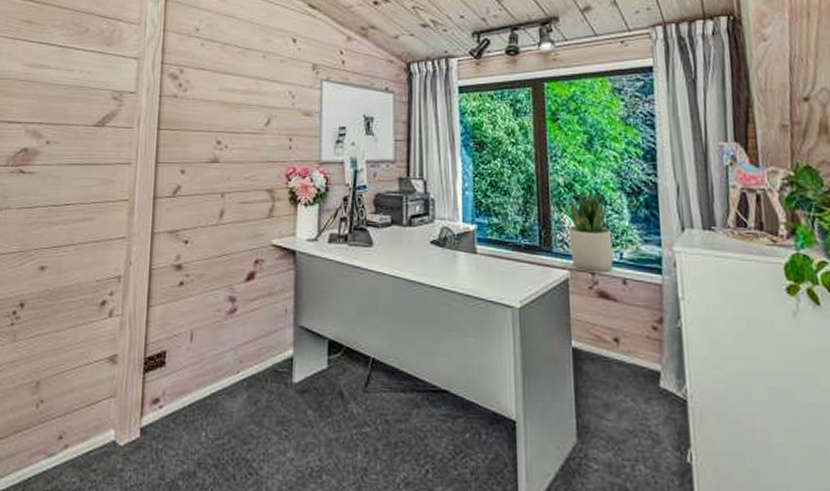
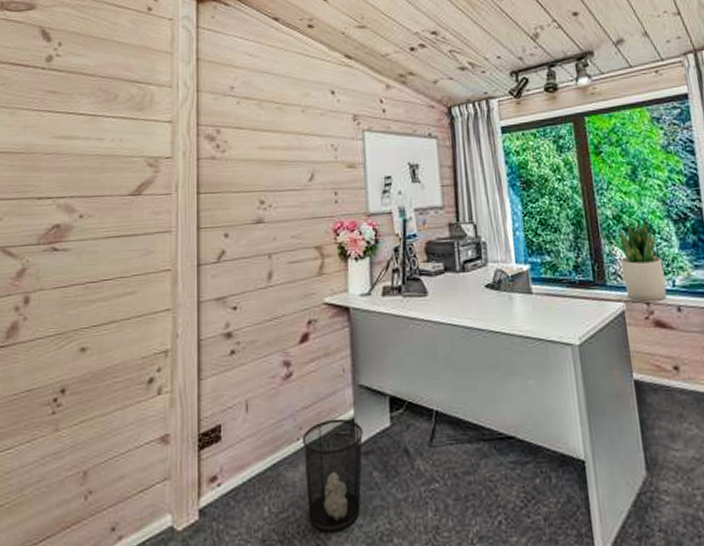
waste bin: none [241,356,300,464] -> present [302,418,363,533]

